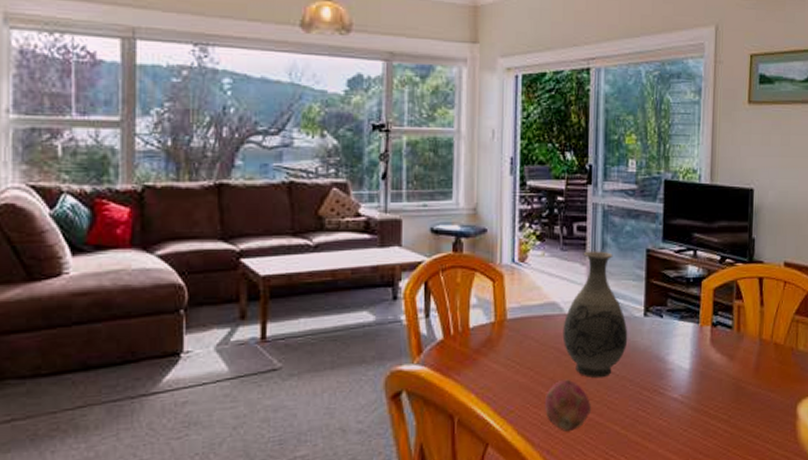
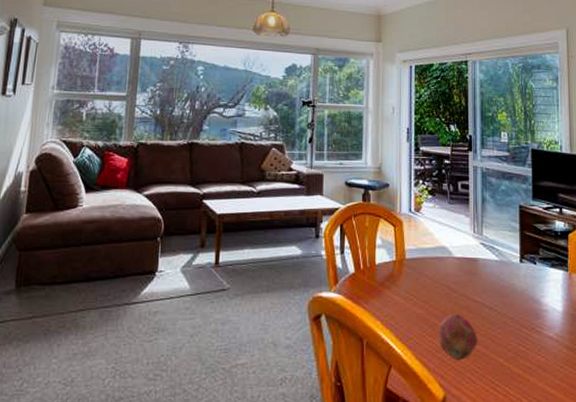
vase: present [562,251,628,379] -> none [452,205,507,314]

